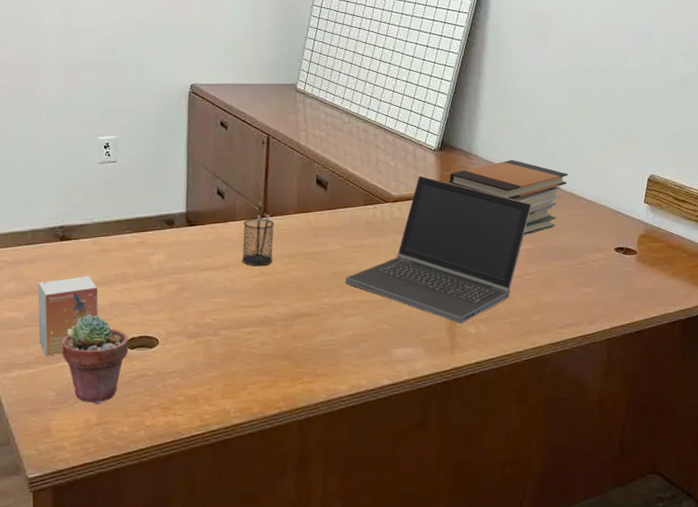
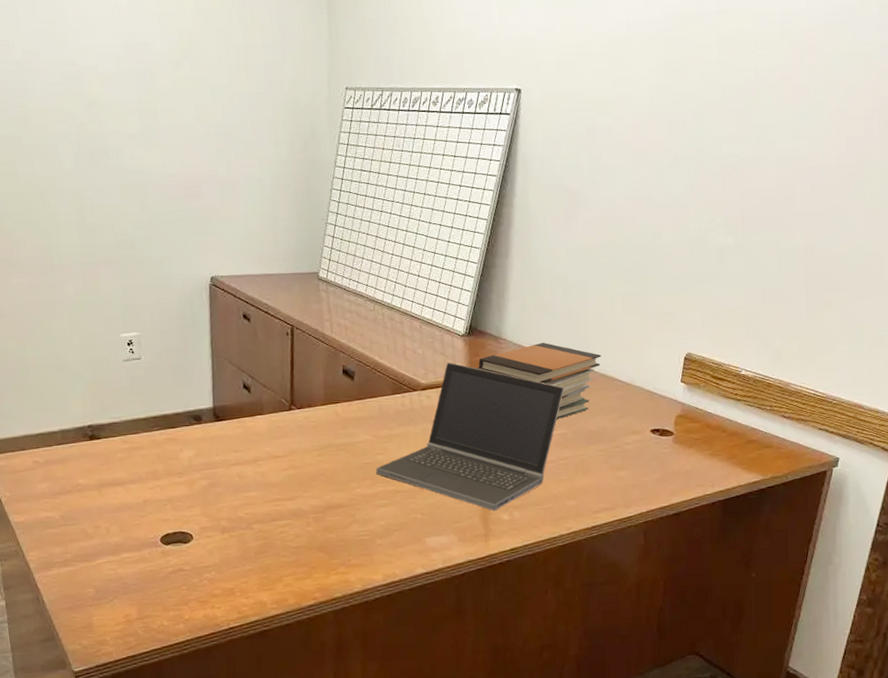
small box: present [37,275,98,357] -> none [70,473,132,554]
potted succulent: present [61,315,129,404] -> none [97,512,164,599]
pencil holder: present [242,201,274,267] -> none [271,394,303,460]

